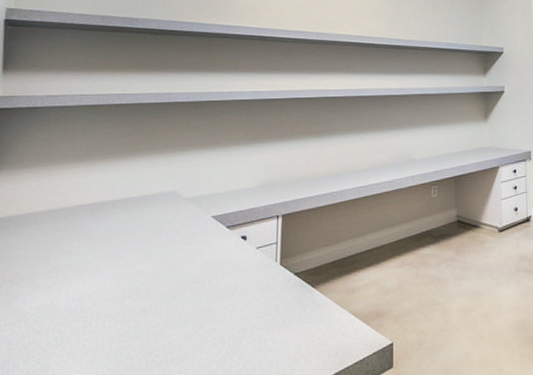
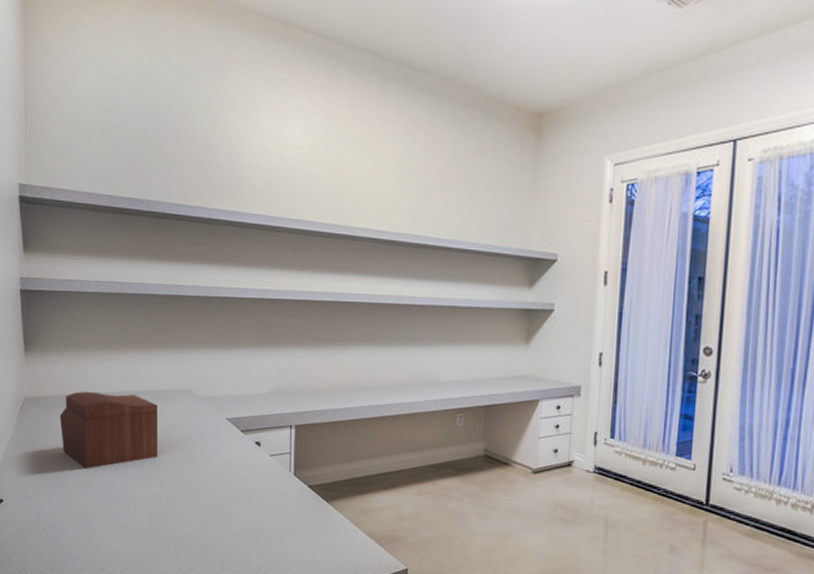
sewing box: none [21,203,138,291] -> present [59,391,158,469]

